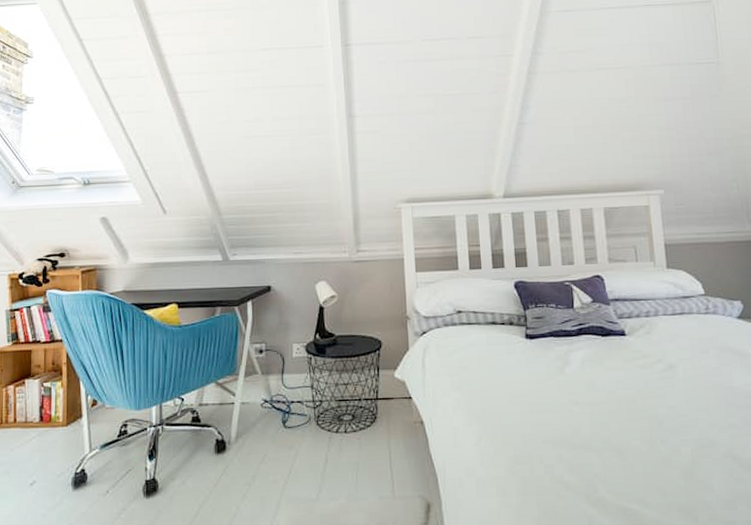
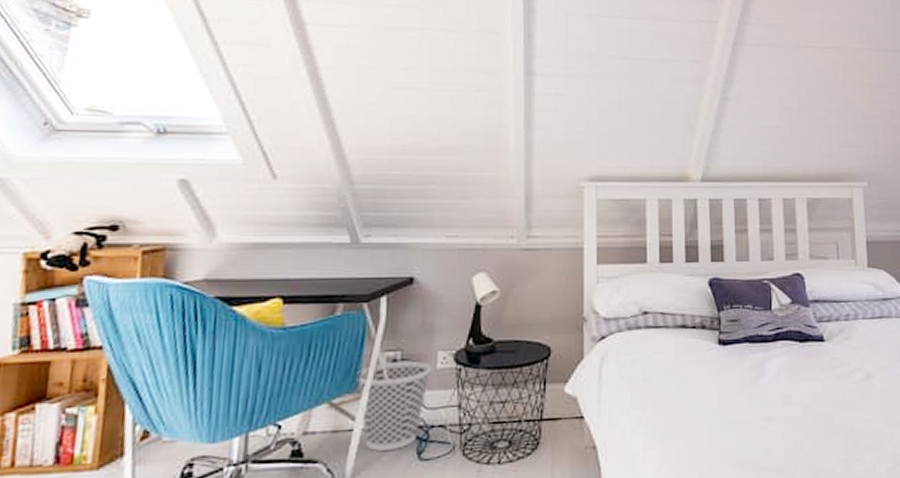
wastebasket: none [234,351,289,420] -> present [357,360,431,451]

